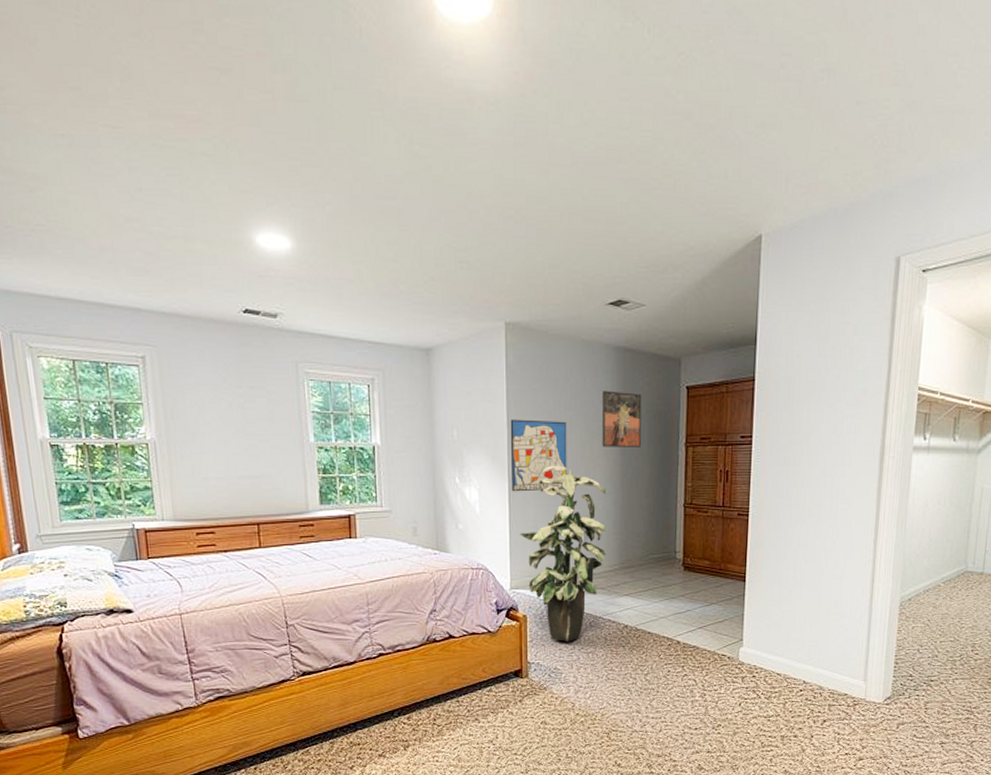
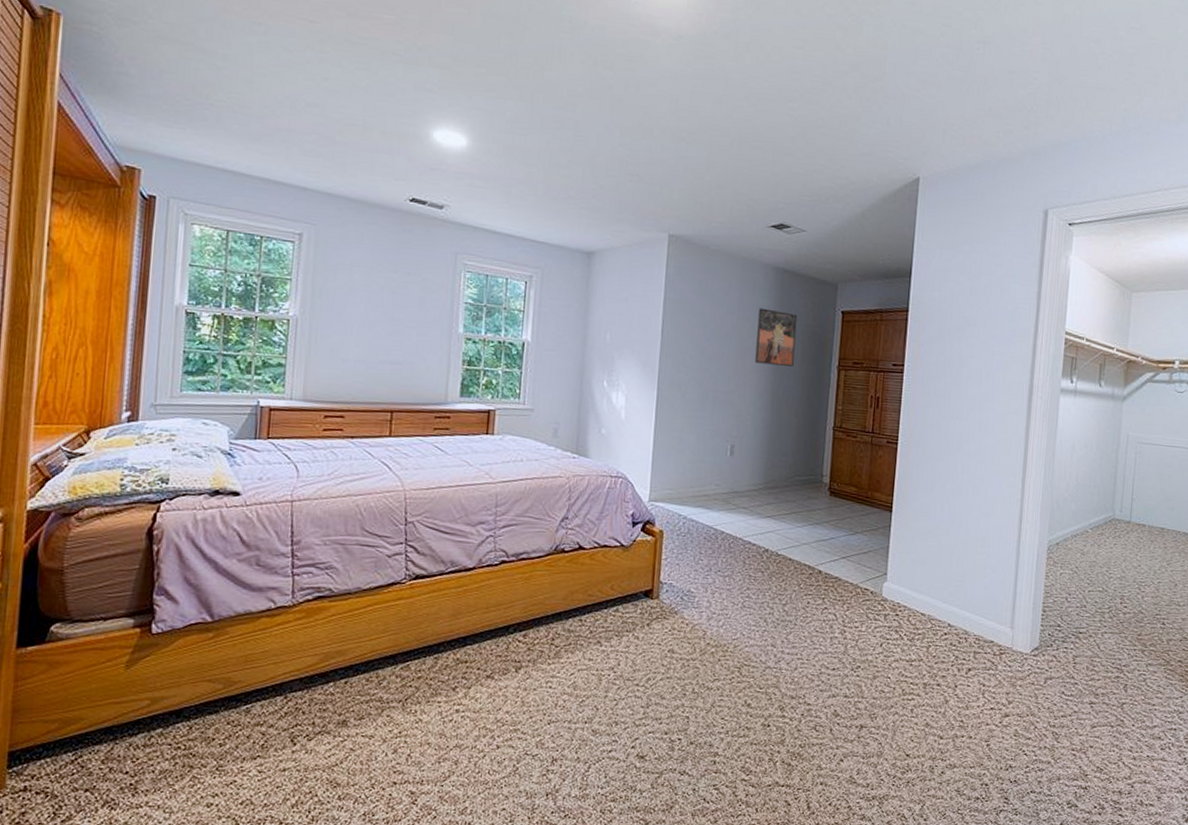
wall art: present [510,419,567,492] -> none [660,328,722,402]
indoor plant: present [519,465,607,642] -> none [663,376,756,563]

